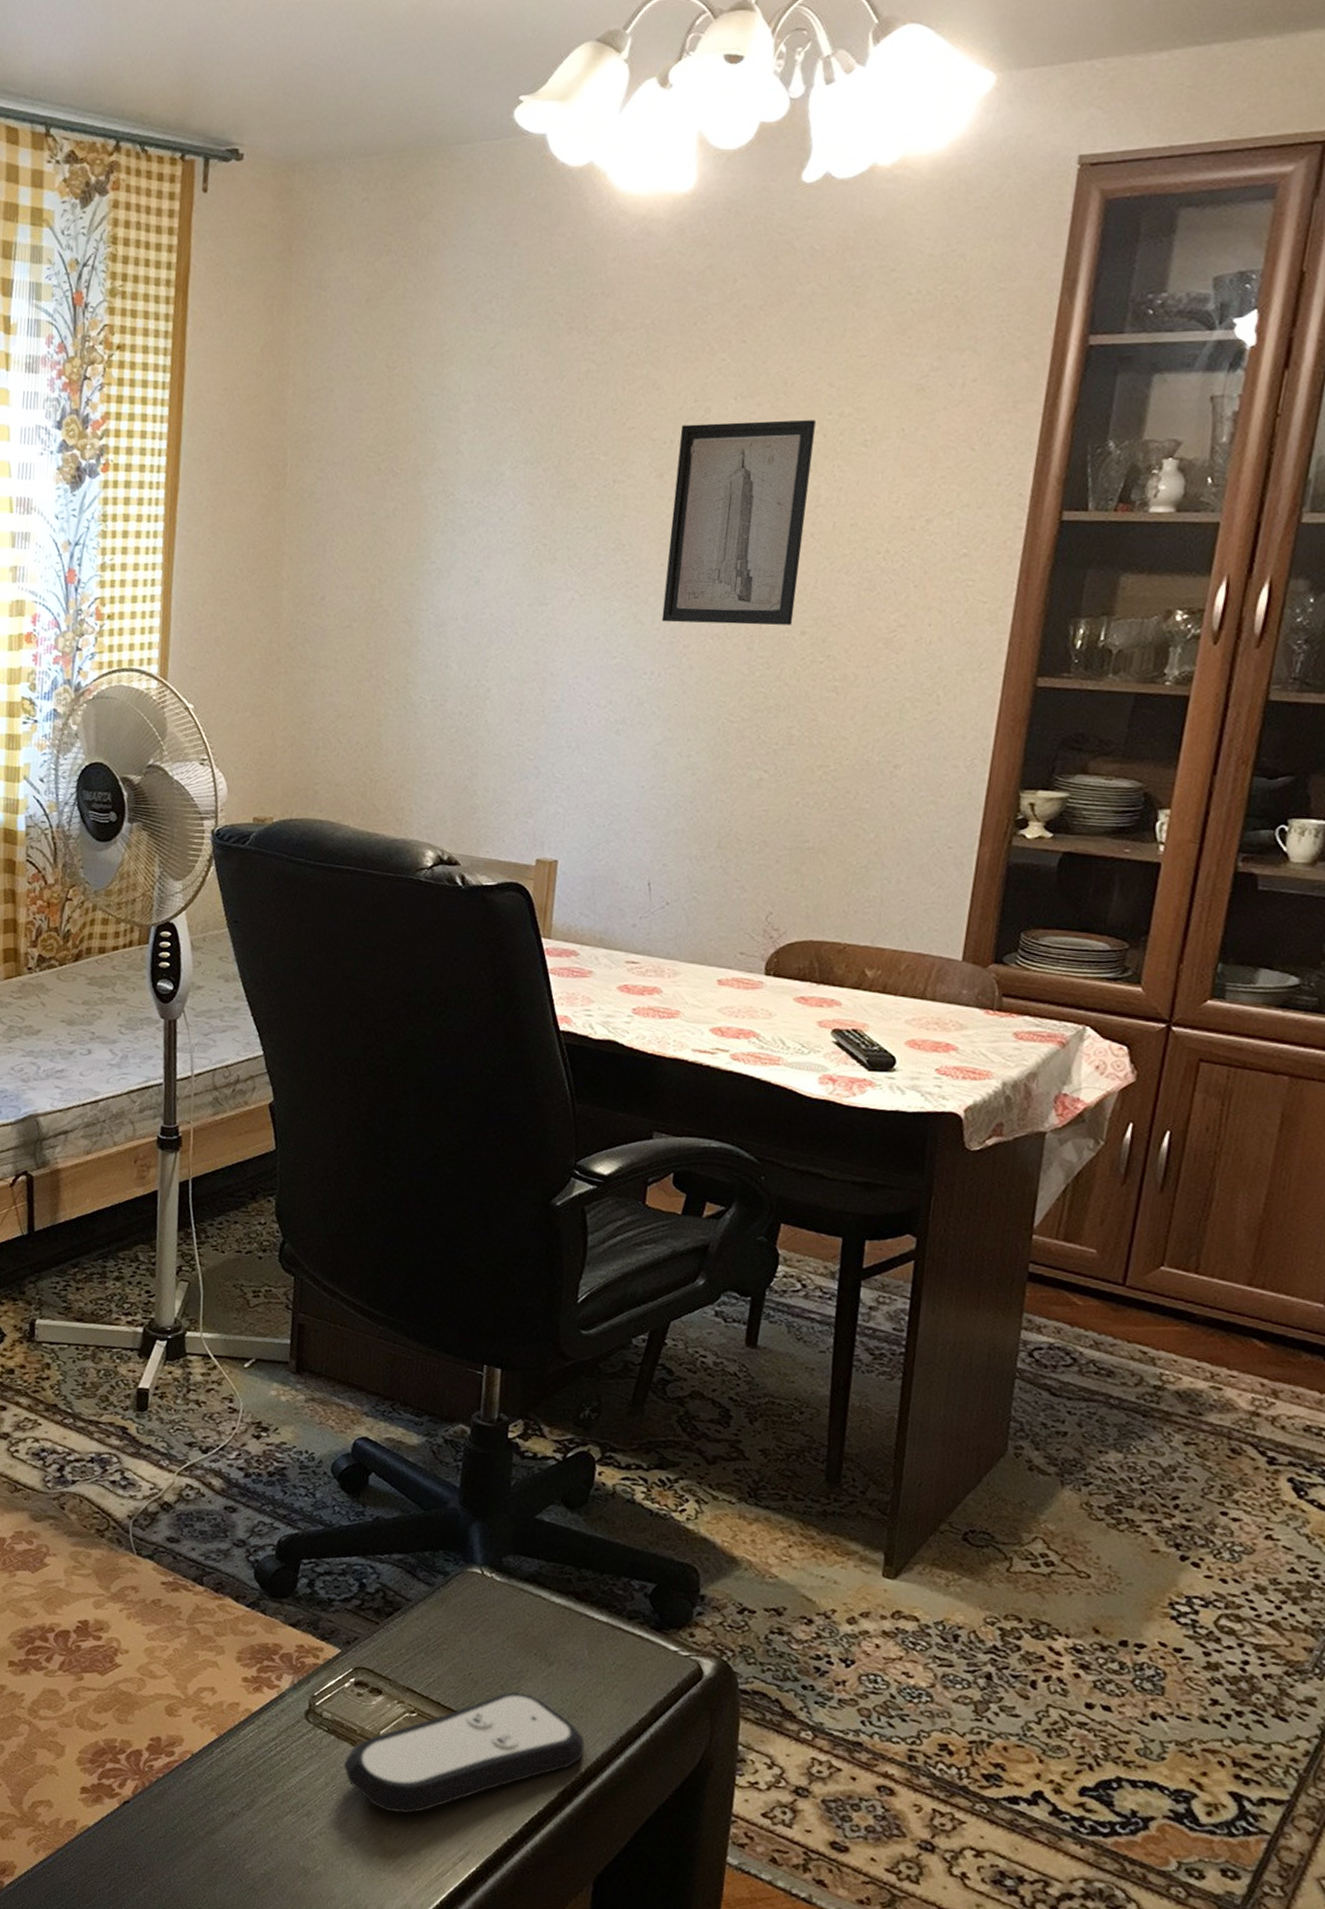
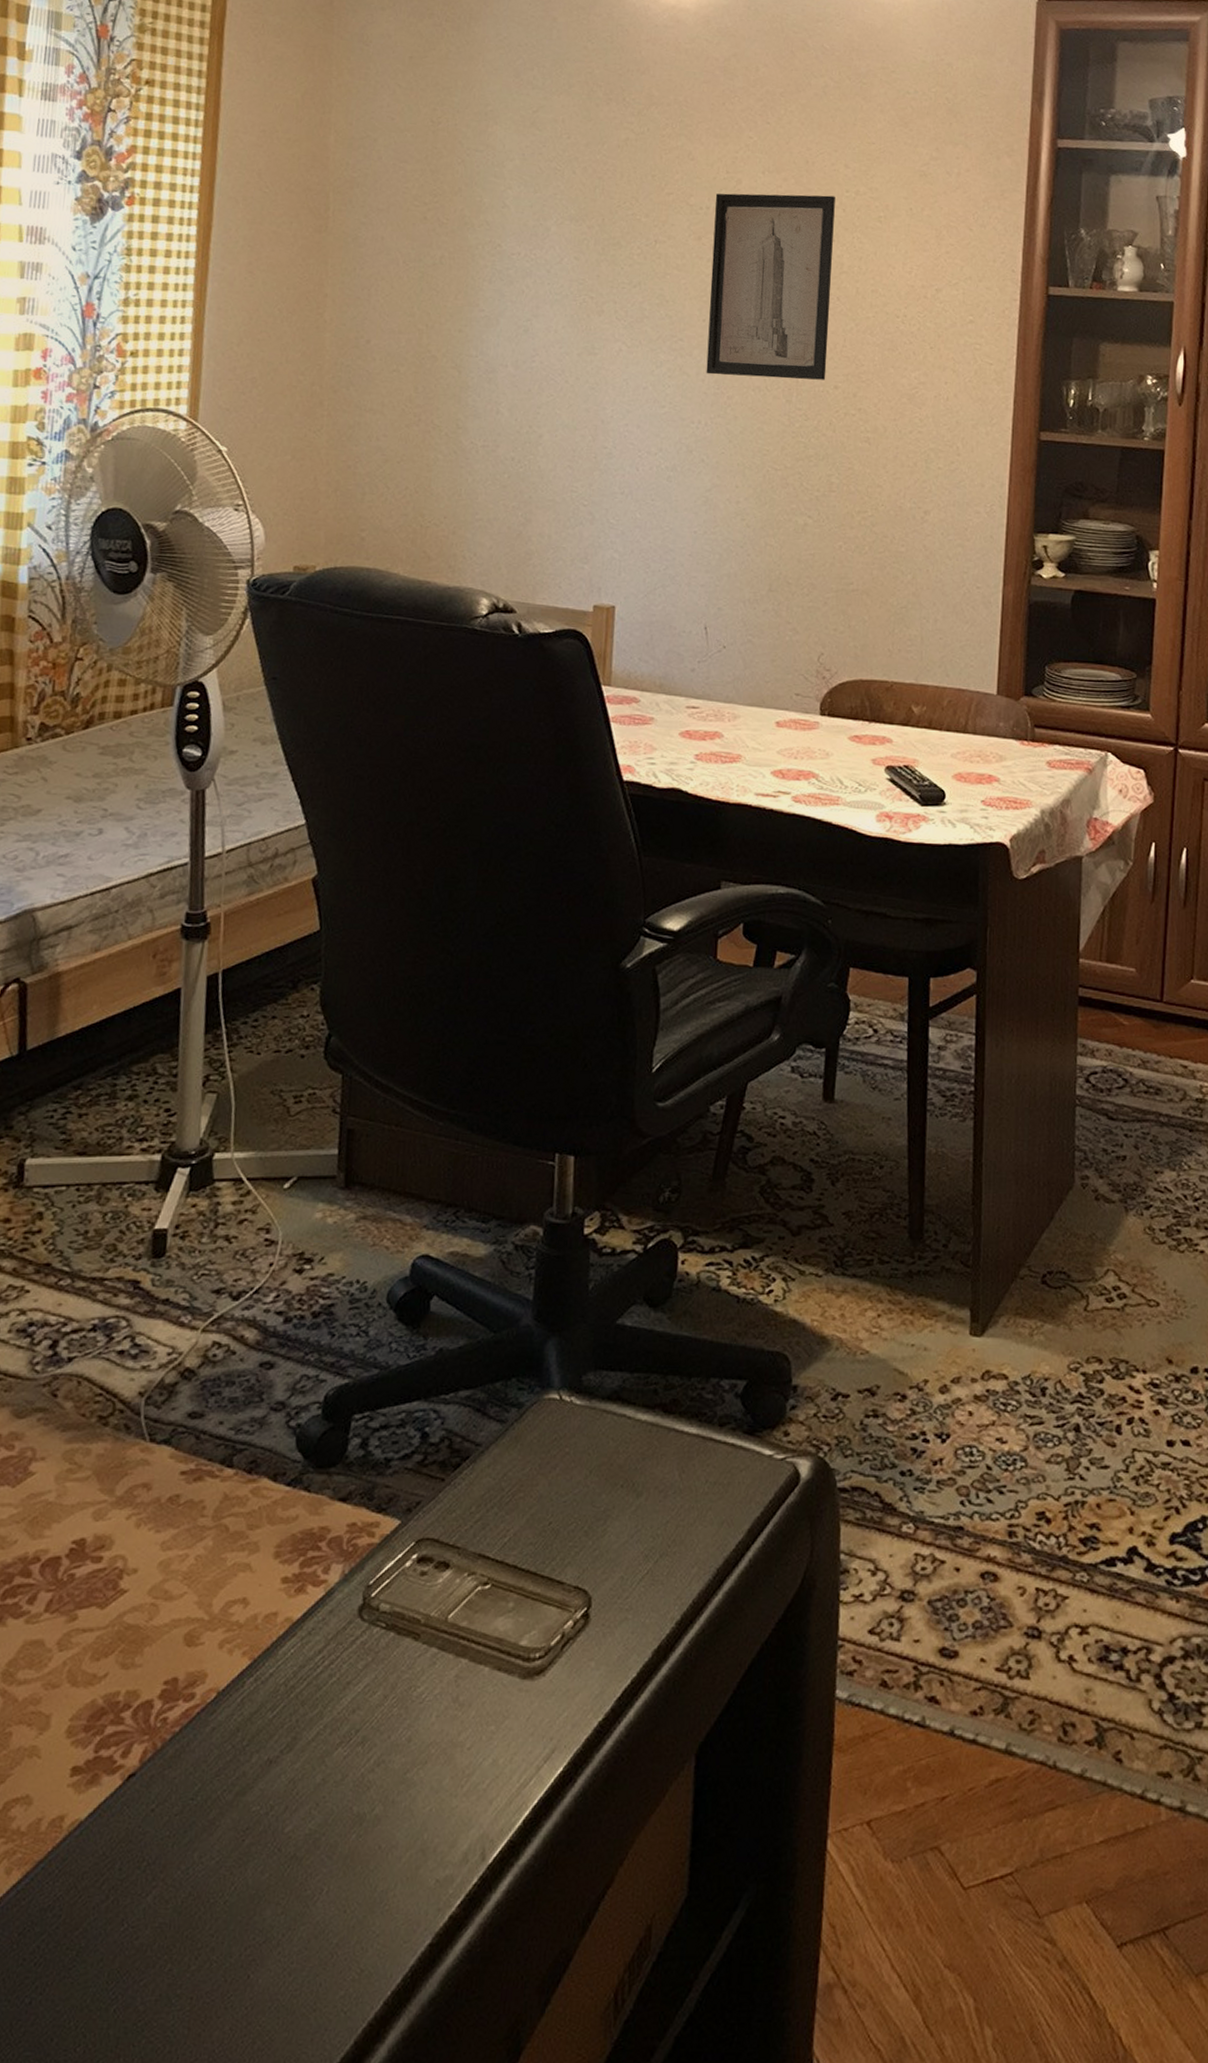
remote control: present [343,1692,585,1814] -> none [405,1537,680,1717]

